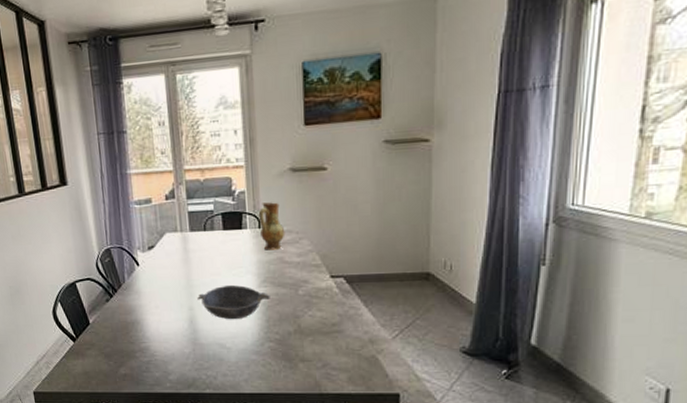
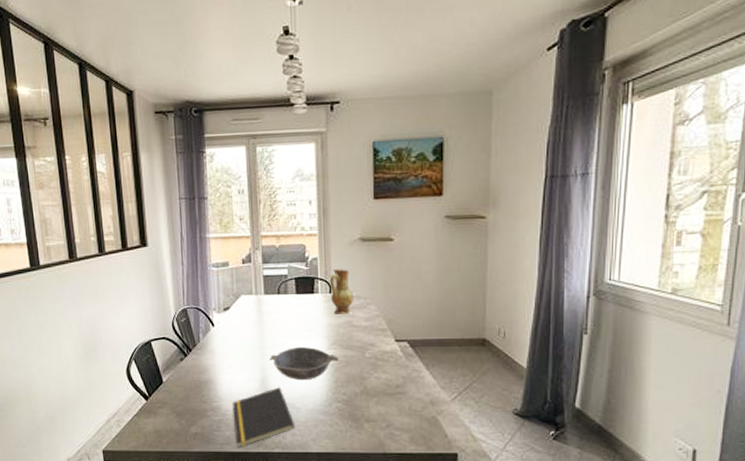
notepad: none [161,327,227,388] -> present [232,387,296,447]

